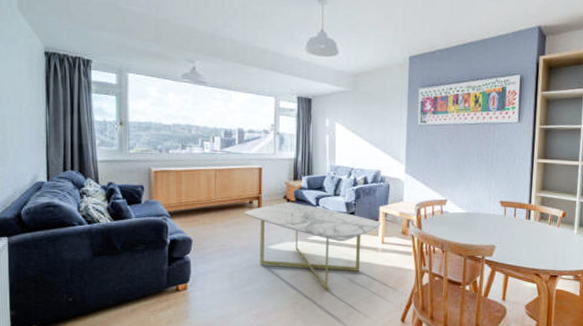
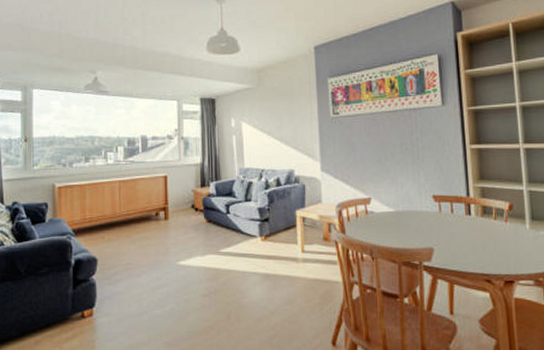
coffee table: present [244,202,381,291] -> none [150,212,299,312]

